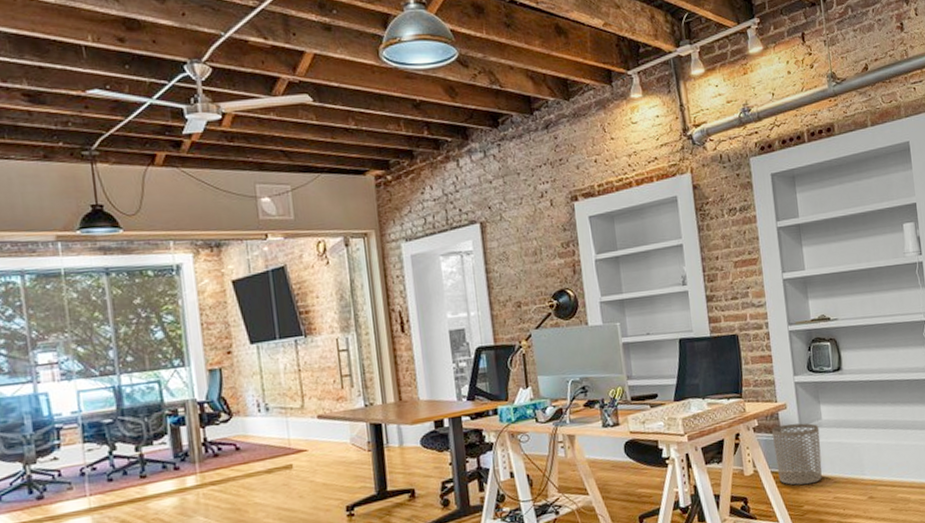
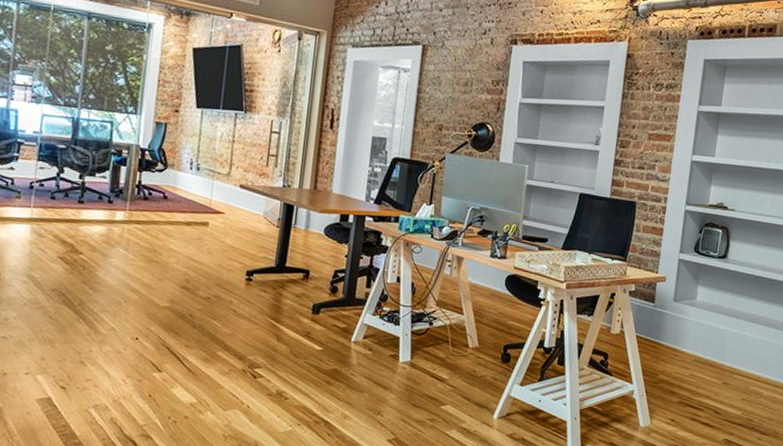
waste bin: present [771,423,822,485] -> none [642,295,692,357]

